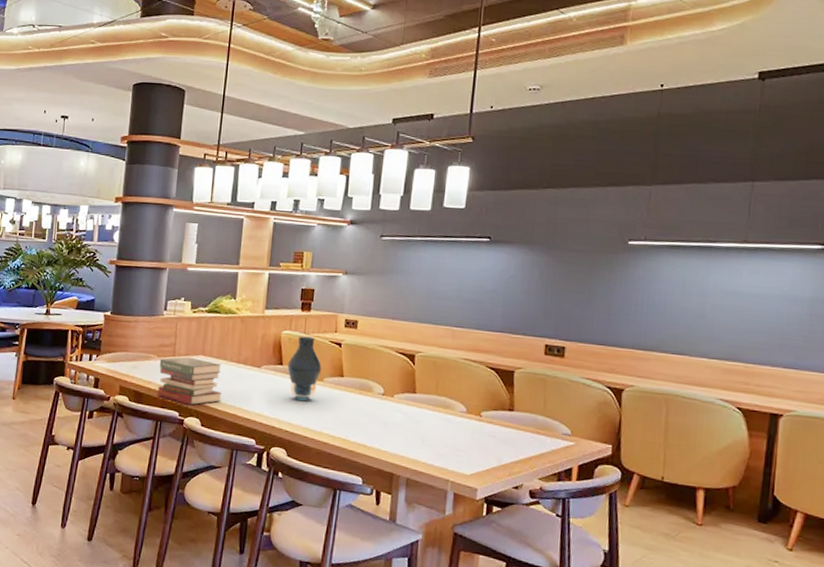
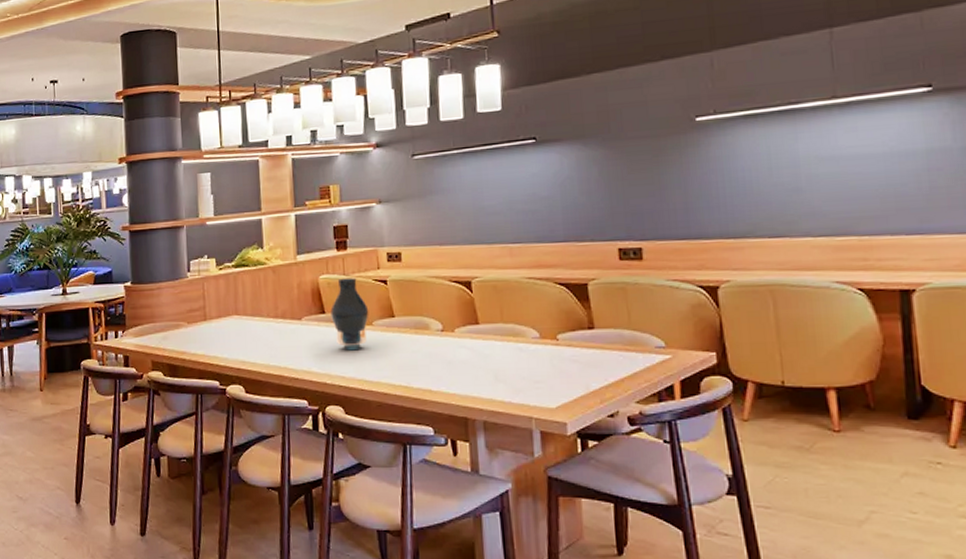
books: present [158,357,221,405] -> none [190,319,263,372]

